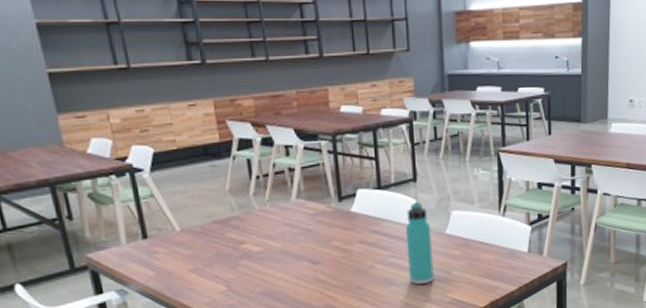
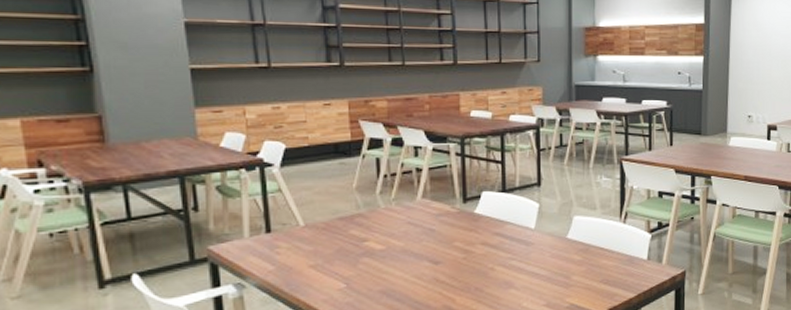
thermos bottle: present [405,202,434,285] -> none [527,206,553,288]

